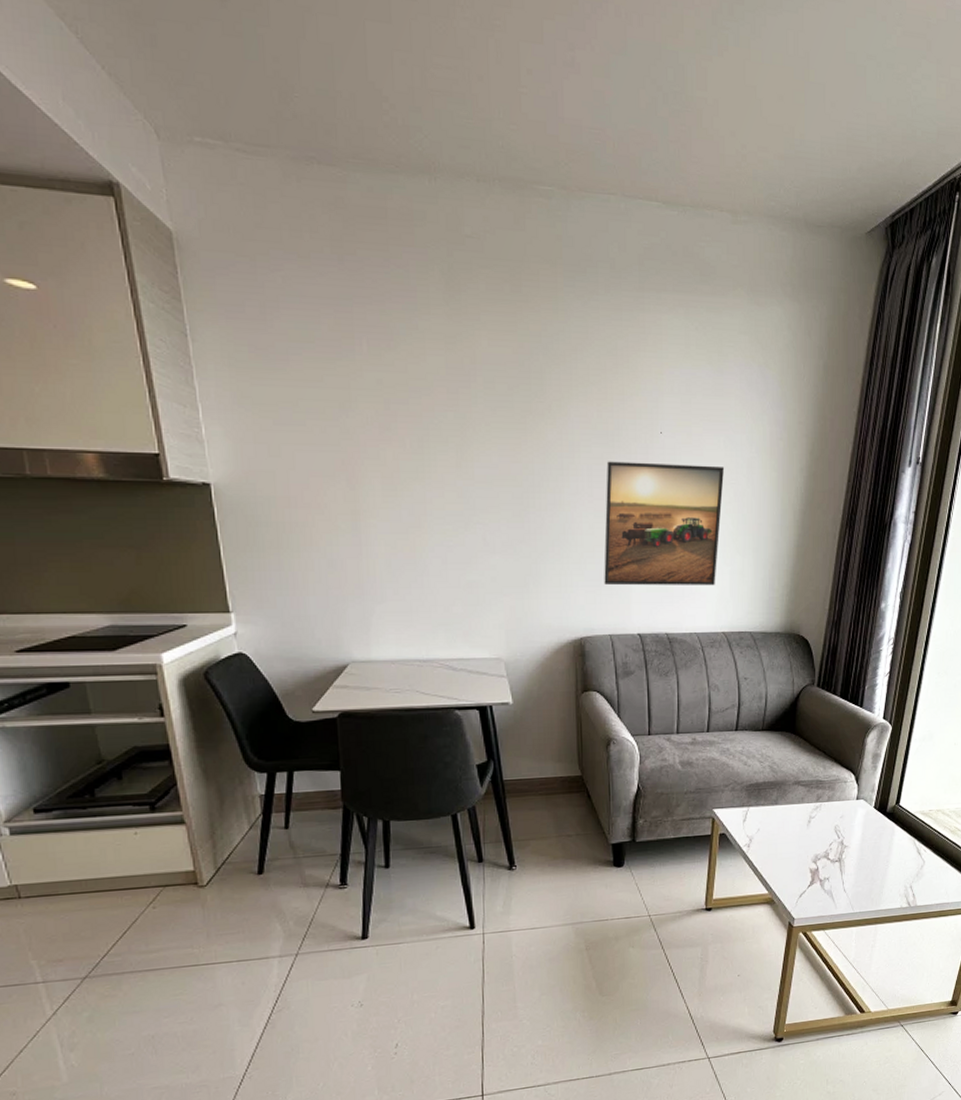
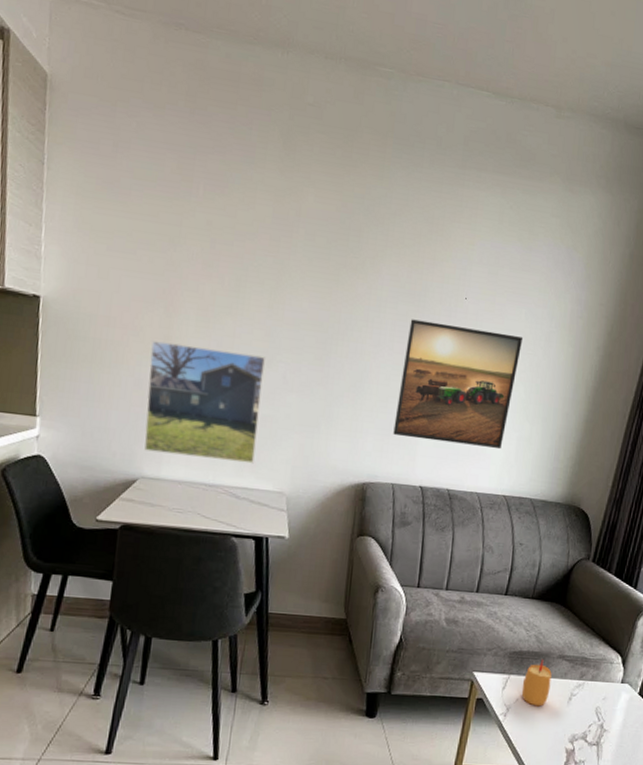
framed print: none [338,517,466,634] -> present [143,340,266,464]
candle: none [762,788,789,834] -> present [521,660,552,707]

